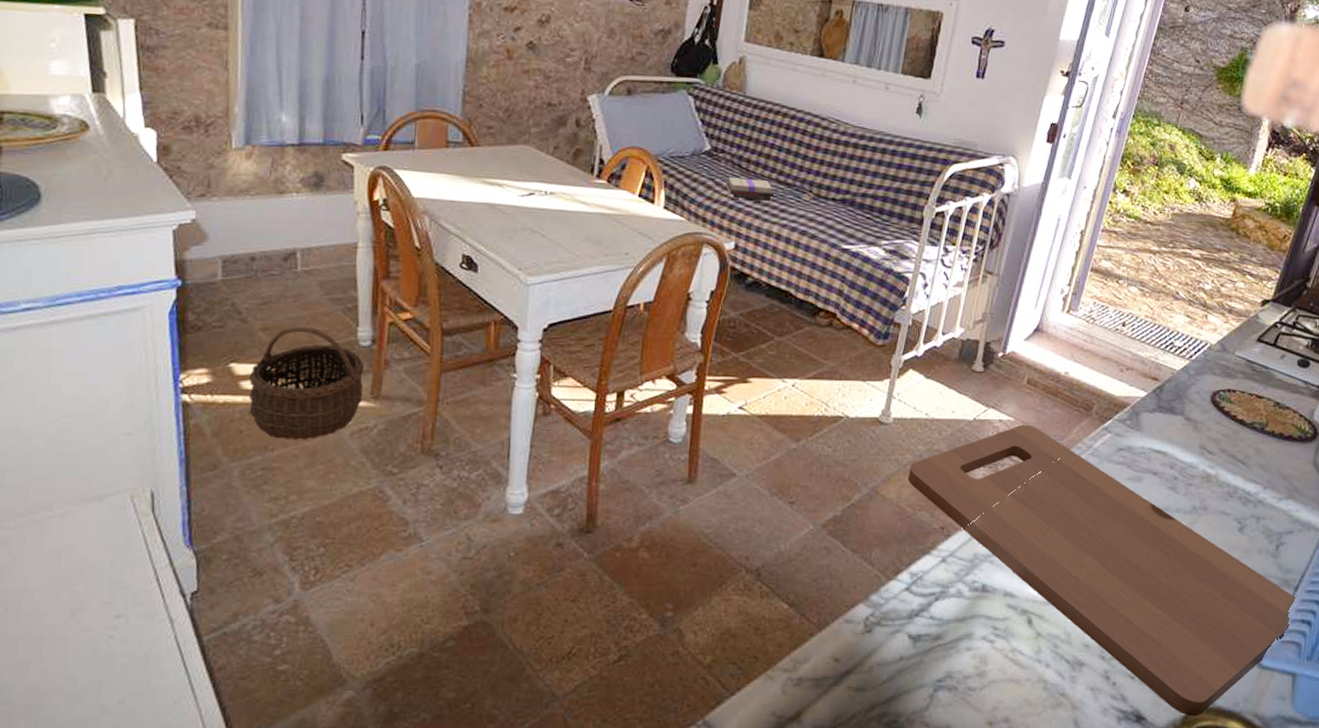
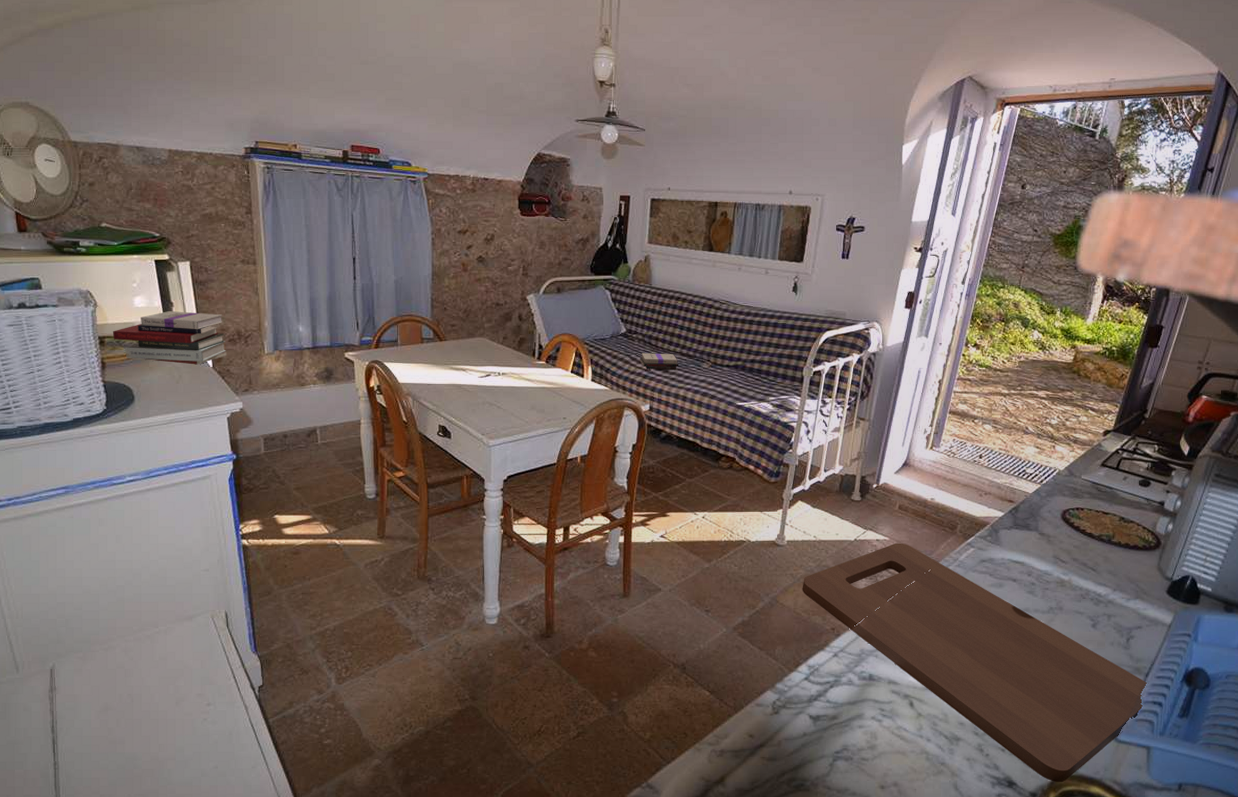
books: none [15,83,178,158] -> present [112,311,226,365]
wicker basket: present [248,326,364,440] -> none [289,485,371,571]

